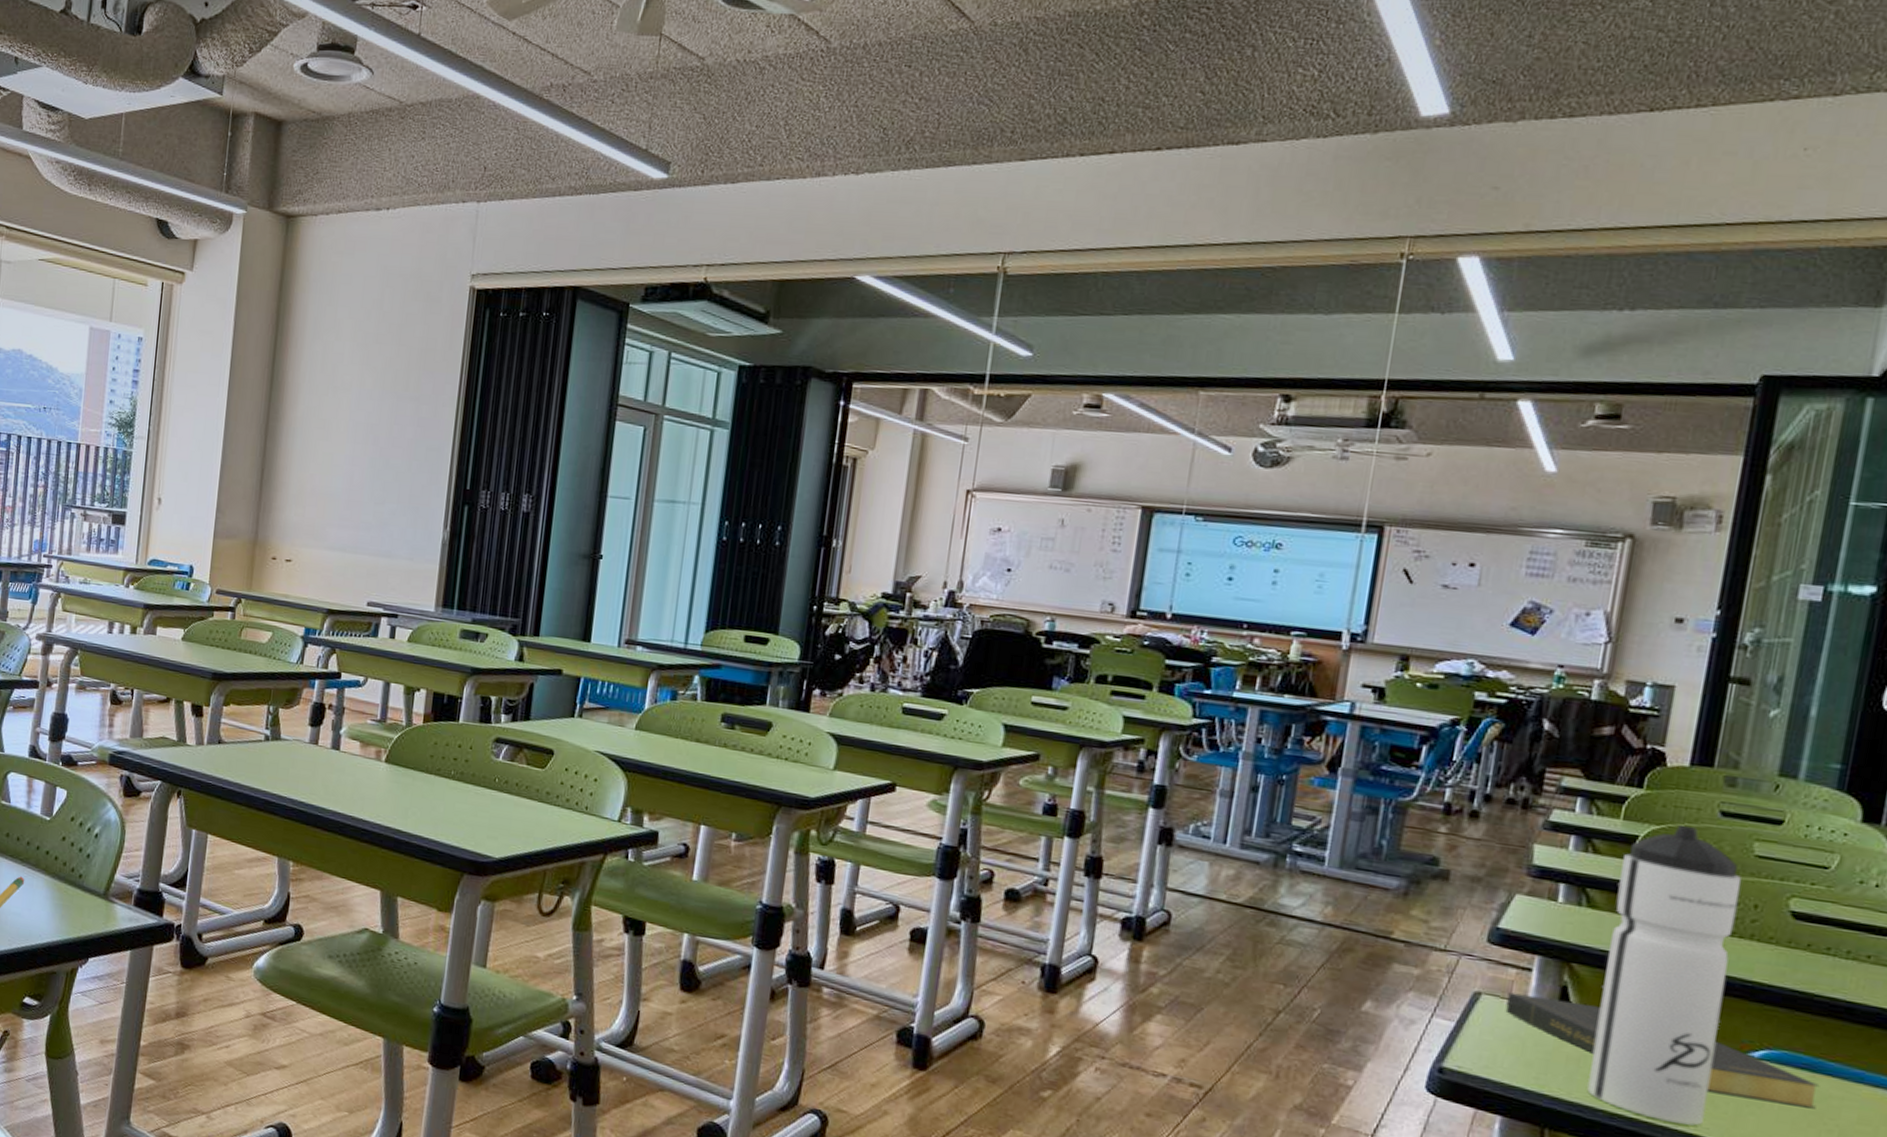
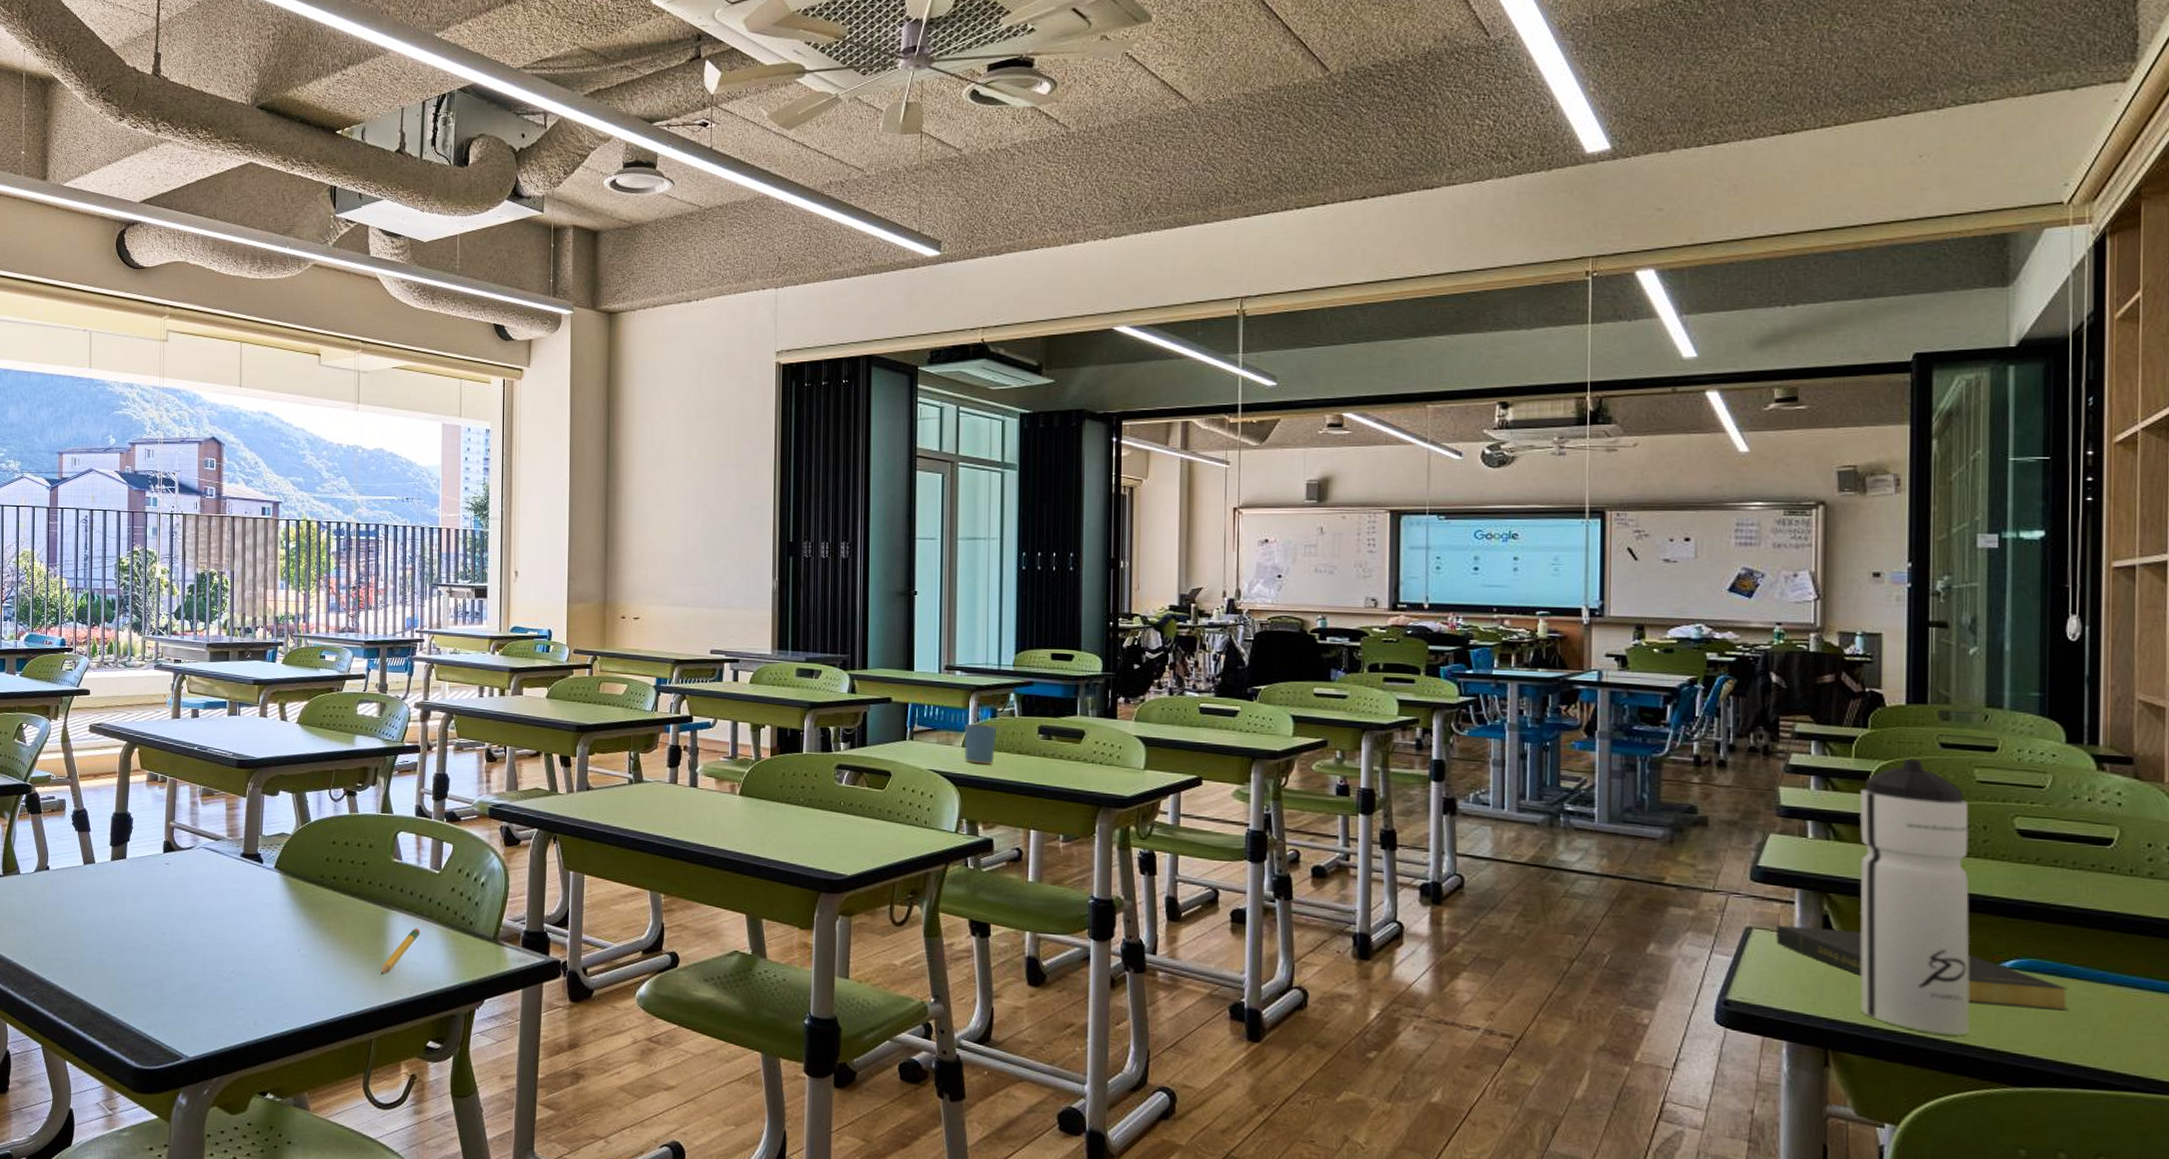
mug: none [636,704,675,751] -> present [964,723,997,765]

